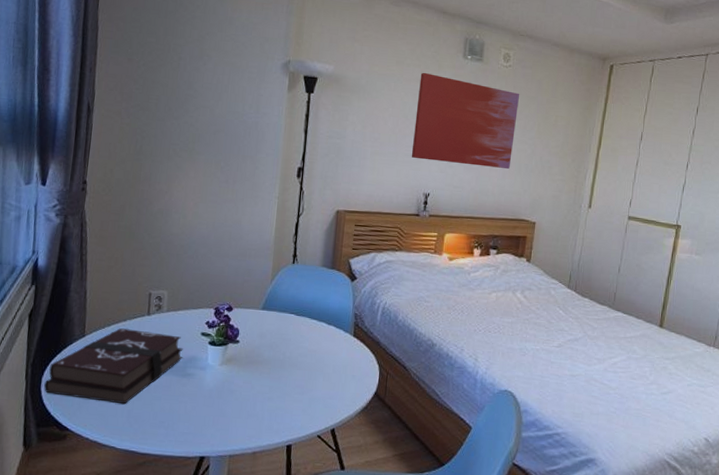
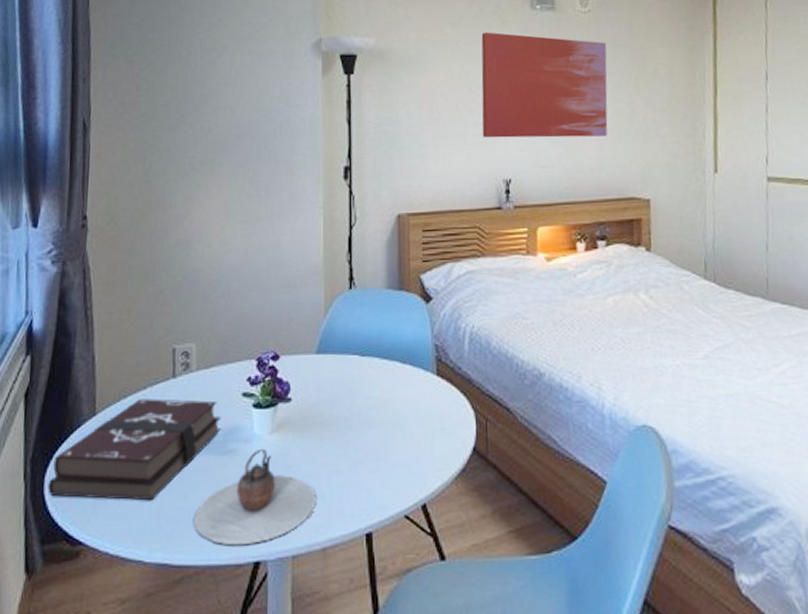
teapot: none [156,375,252,444] -> present [194,448,316,546]

